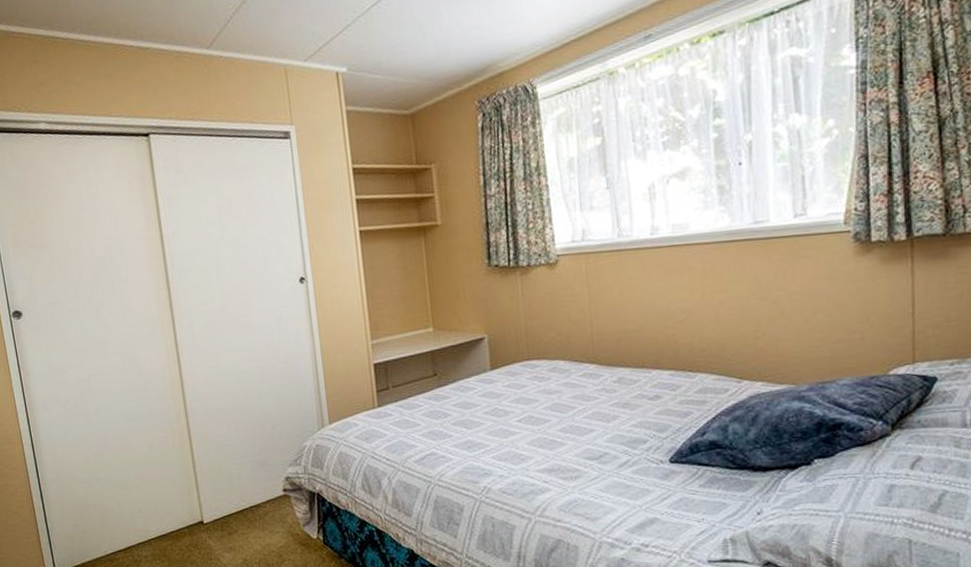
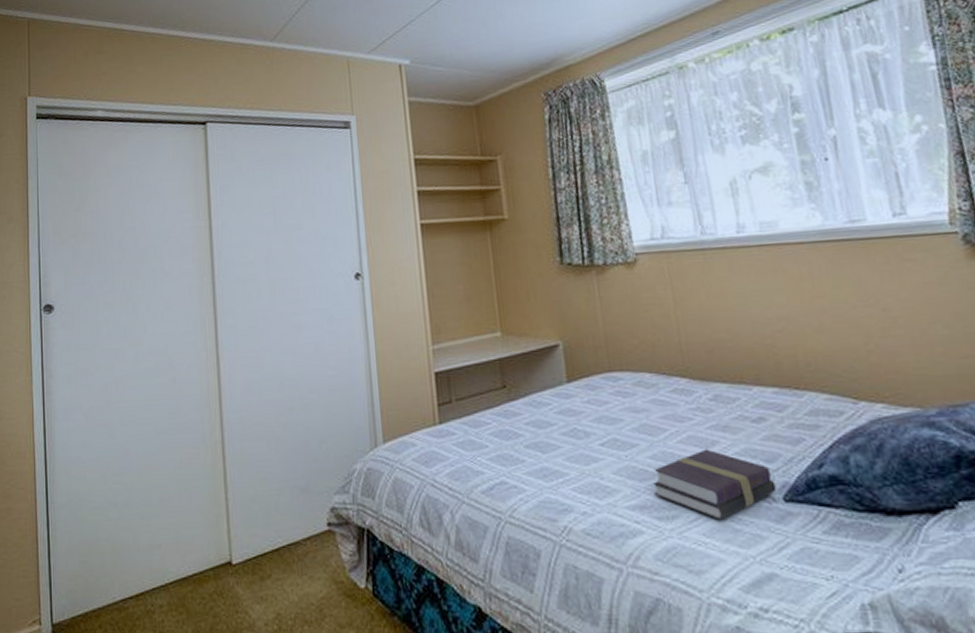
book: none [560,422,664,479] -> present [652,449,777,521]

